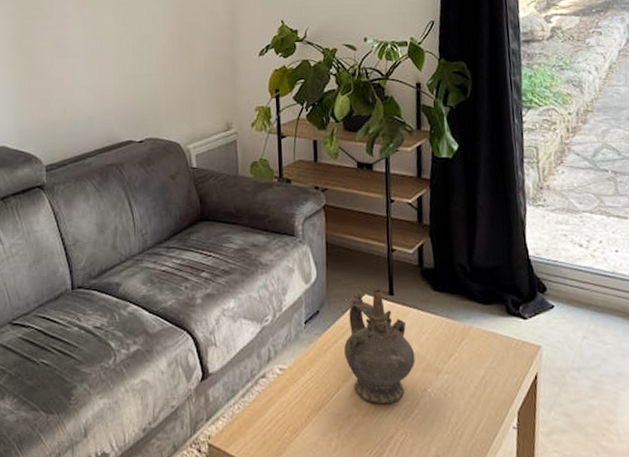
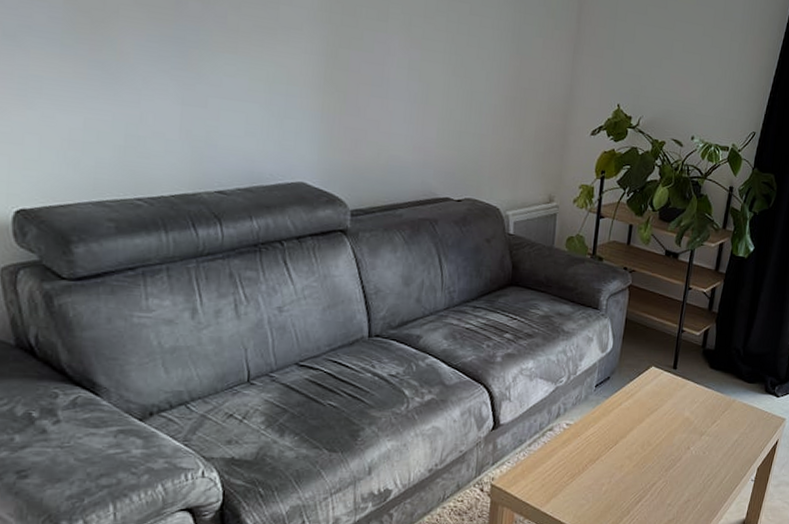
ceremonial vessel: present [344,289,416,405] -> none [626,363,686,458]

